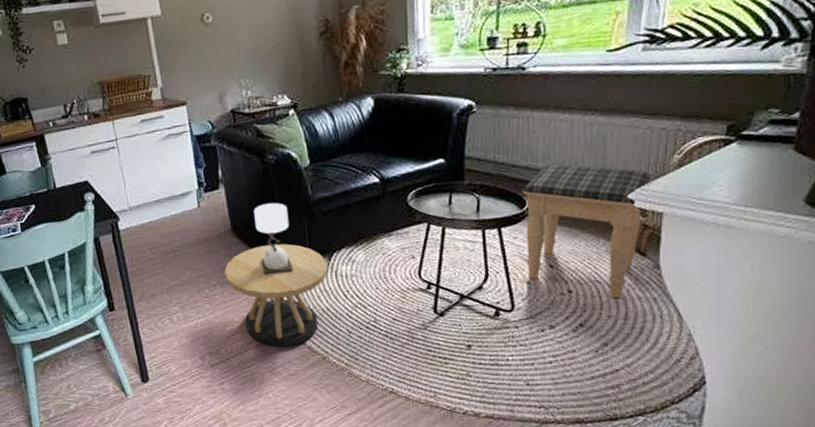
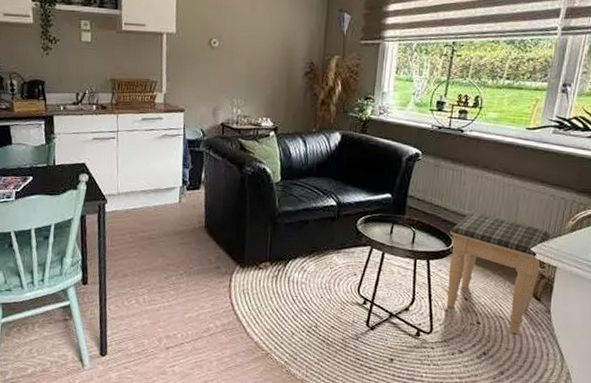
side table: present [224,203,327,347] -> none [192,208,282,339]

